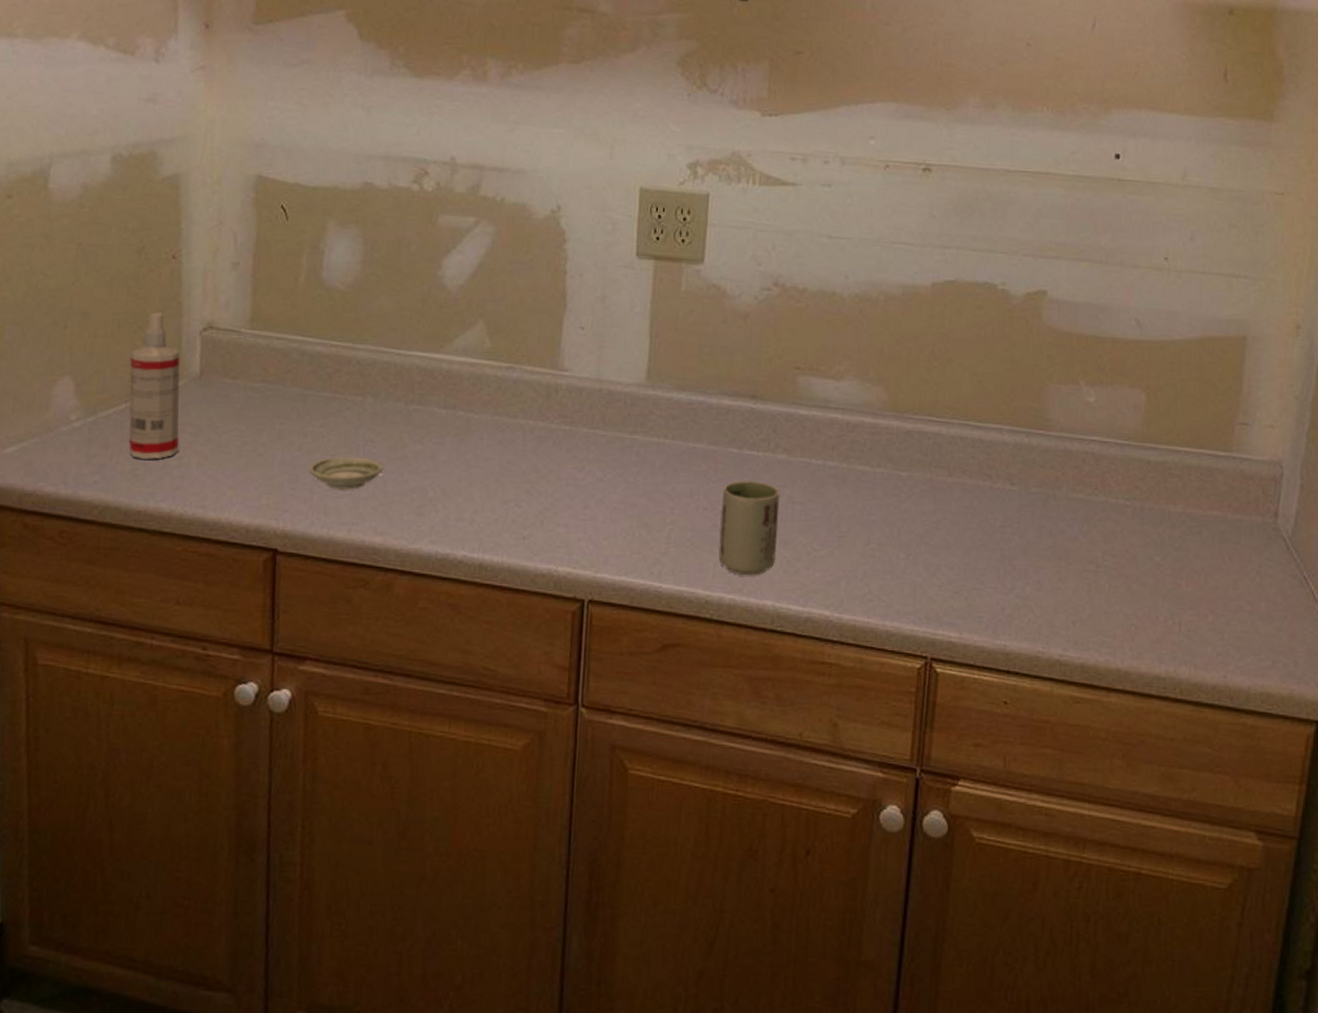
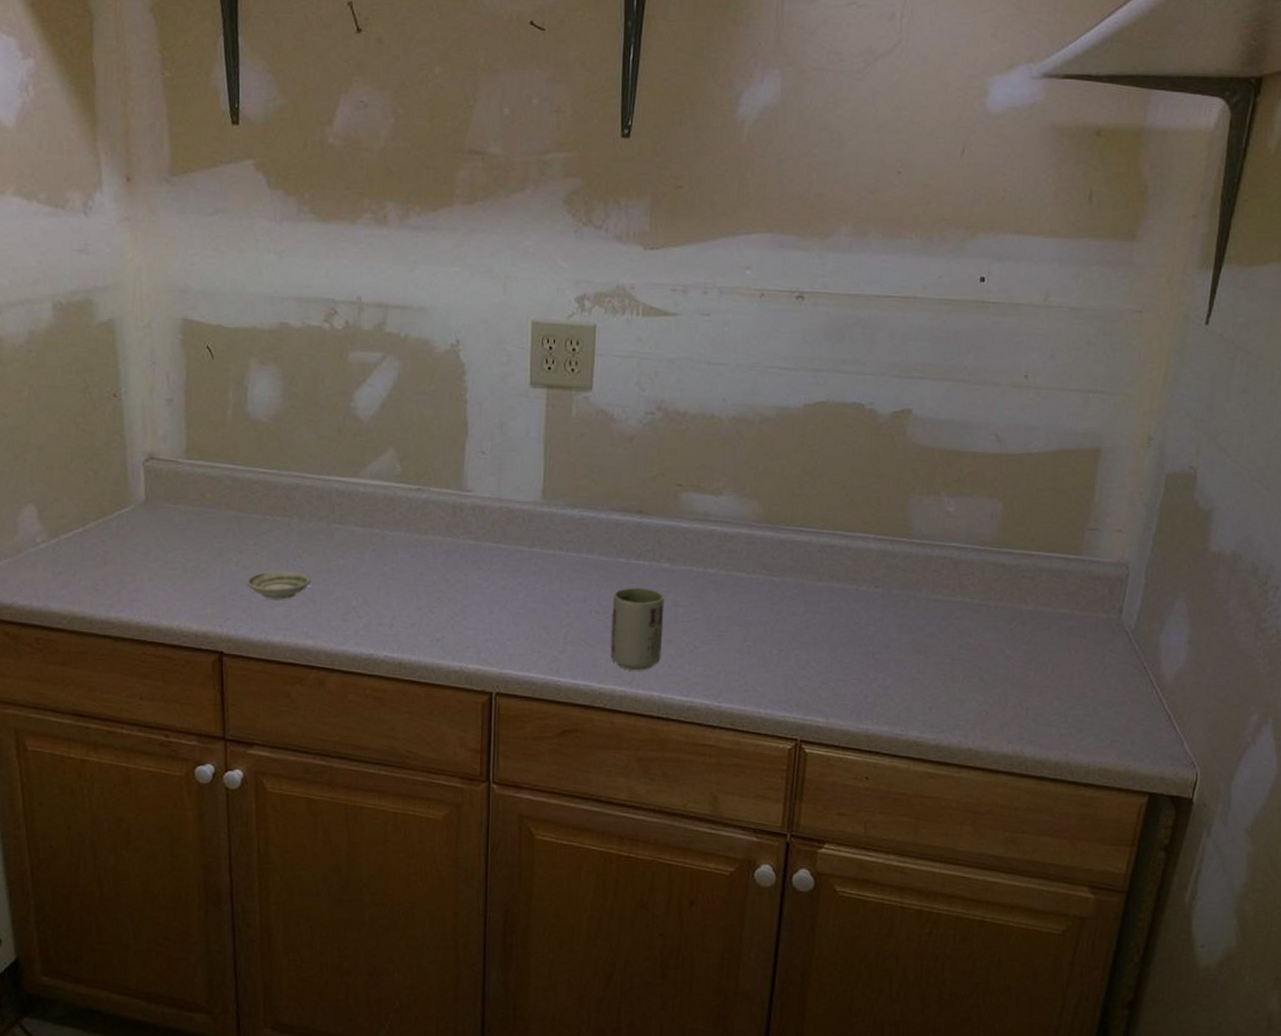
spray bottle: present [128,312,181,460] -> none [83,446,132,576]

